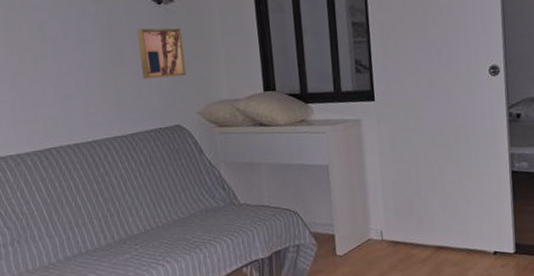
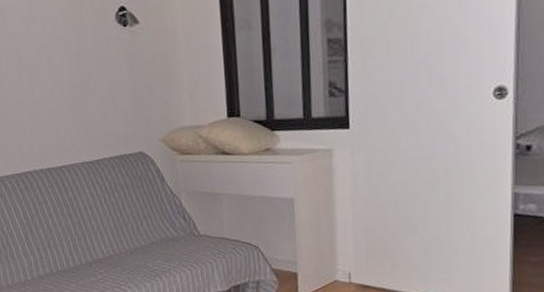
wall art: present [137,28,186,80] -> none [103,51,150,105]

